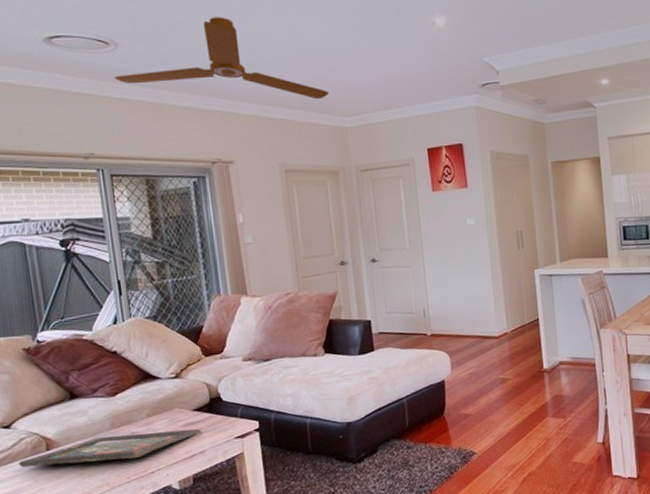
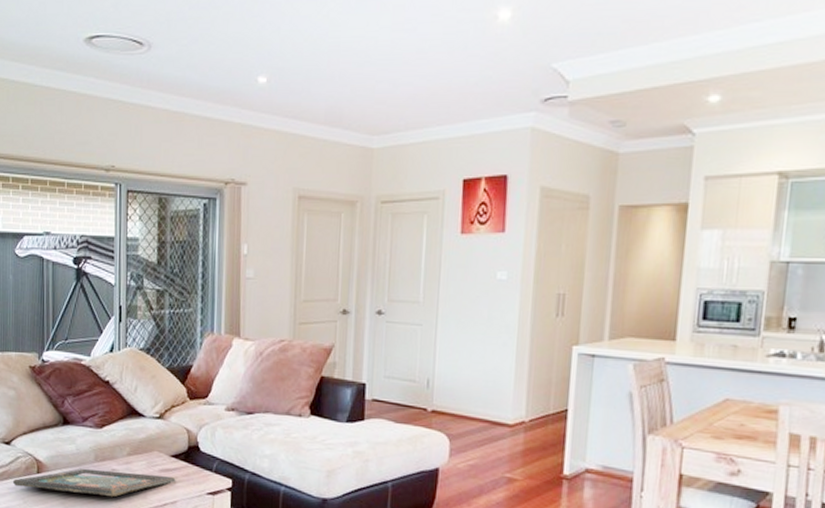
ceiling fan: present [114,17,330,100] -> none [144,12,360,113]

